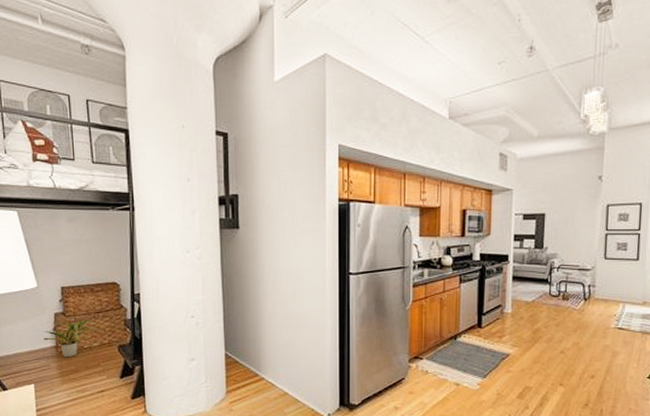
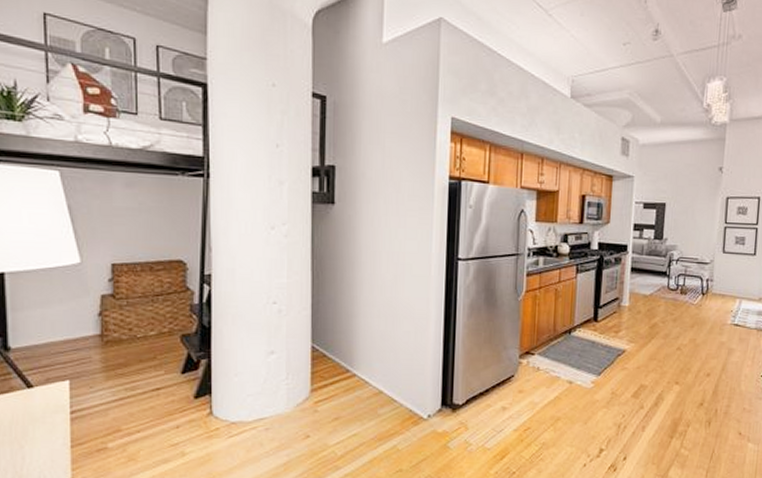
potted plant: present [43,319,98,358] -> none [85,303,156,349]

